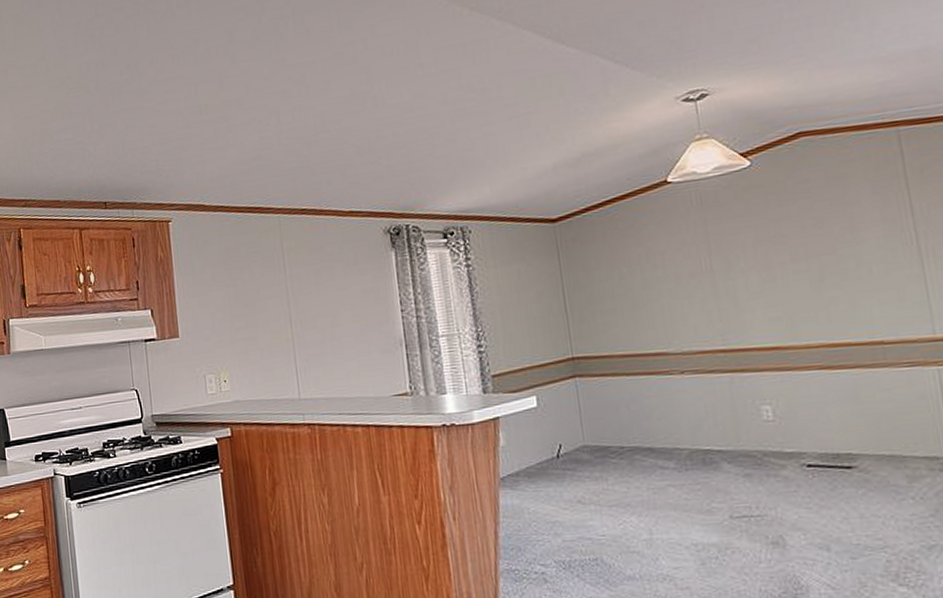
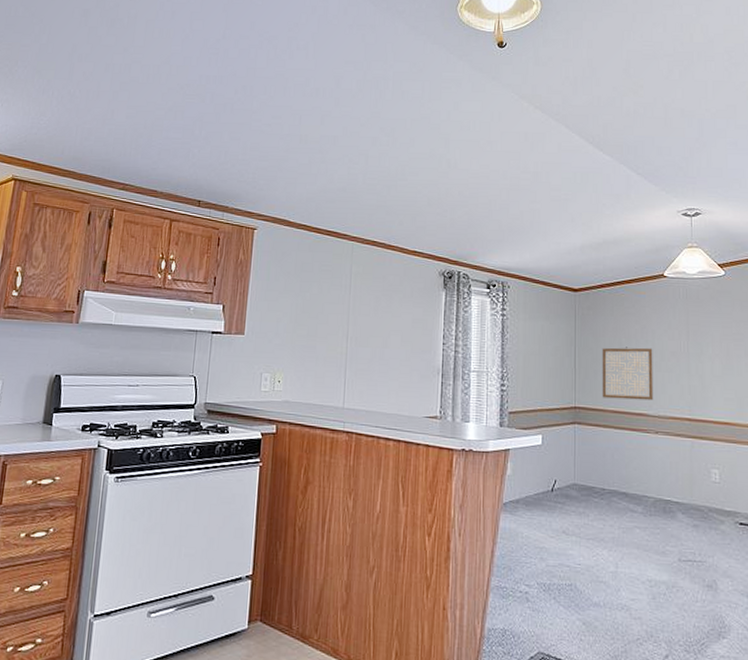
wall art: none [597,272,673,342] -> present [602,347,654,401]

